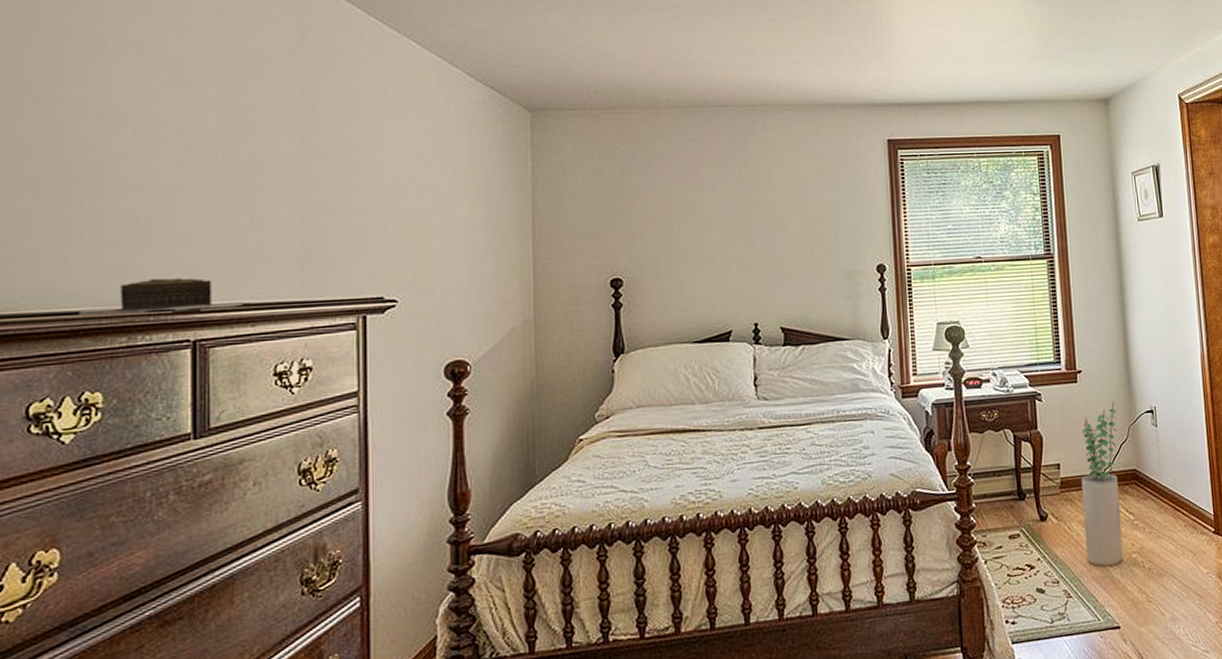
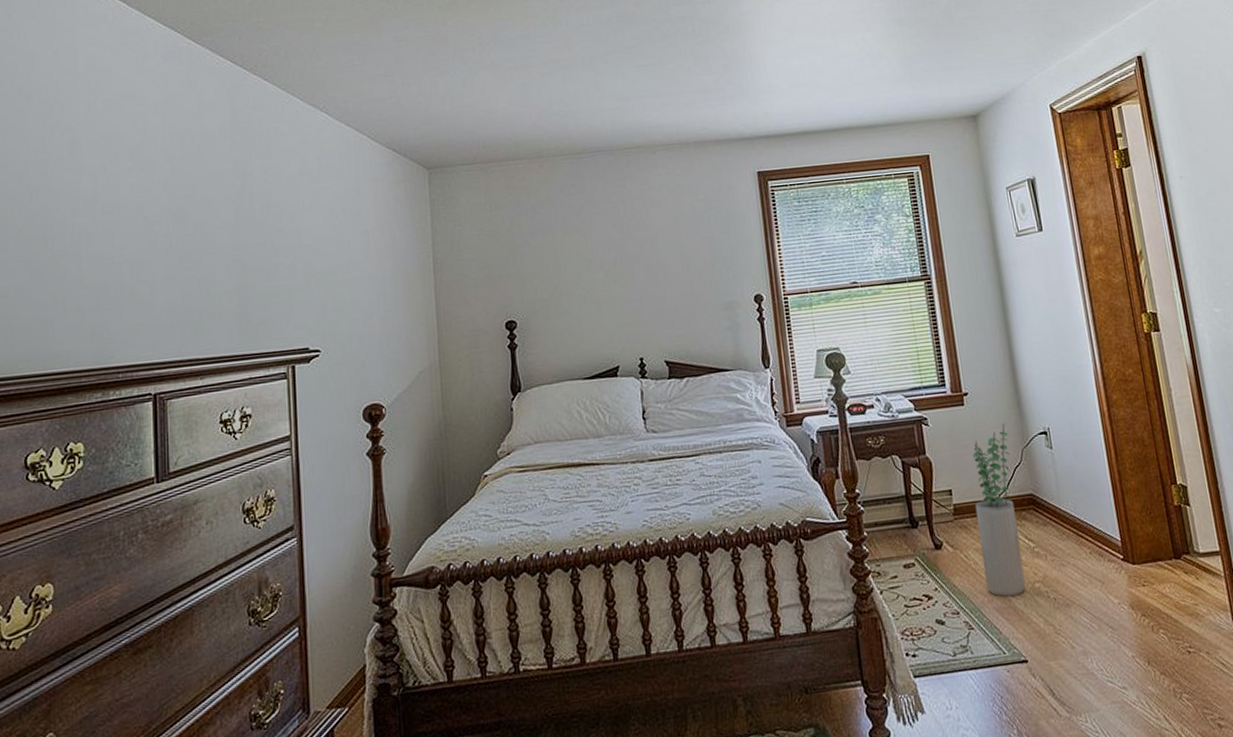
jewelry box: present [79,278,243,315] -> none [64,338,193,375]

